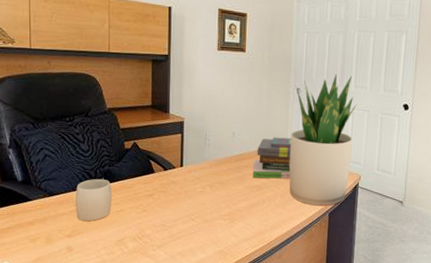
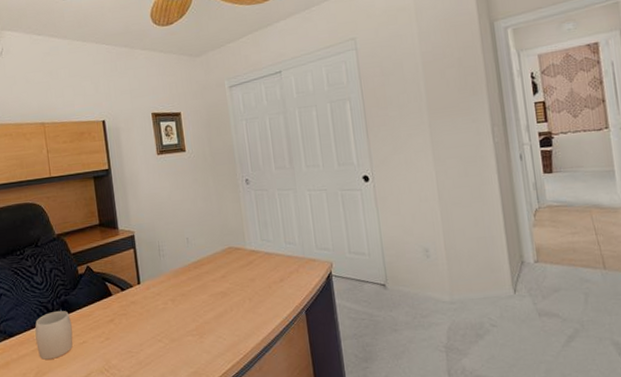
books: present [252,137,291,179] -> none [213,234,256,285]
planter: present [288,74,357,206] -> none [244,156,320,305]

